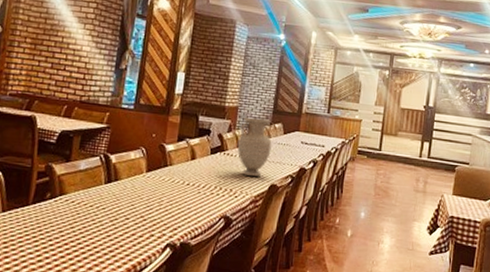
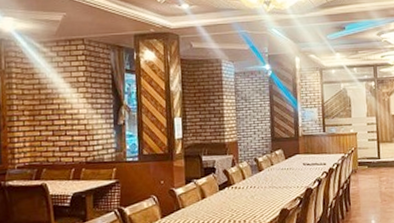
vase: present [237,117,272,176] -> none [242,148,276,205]

